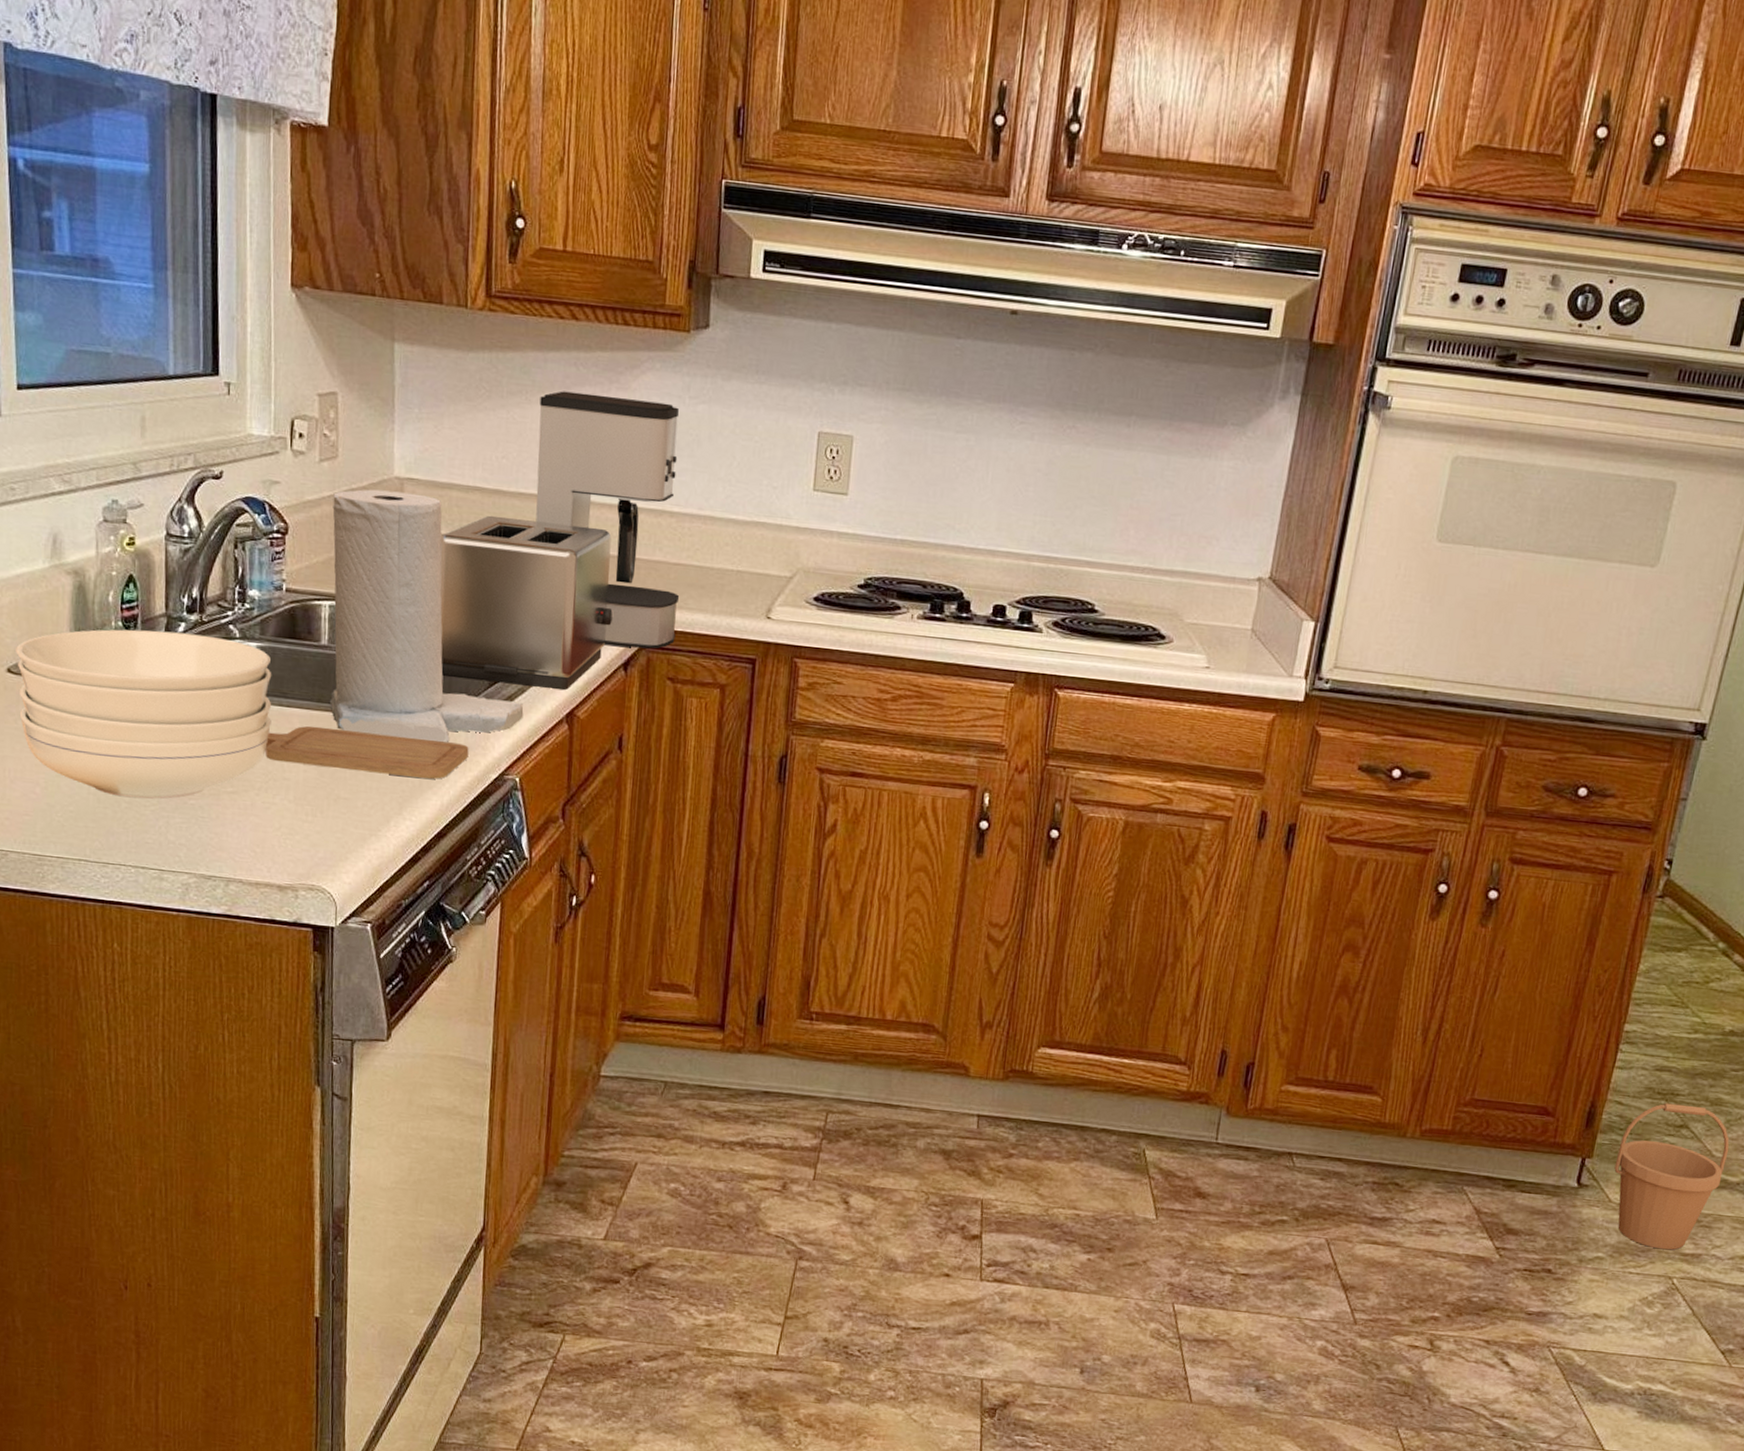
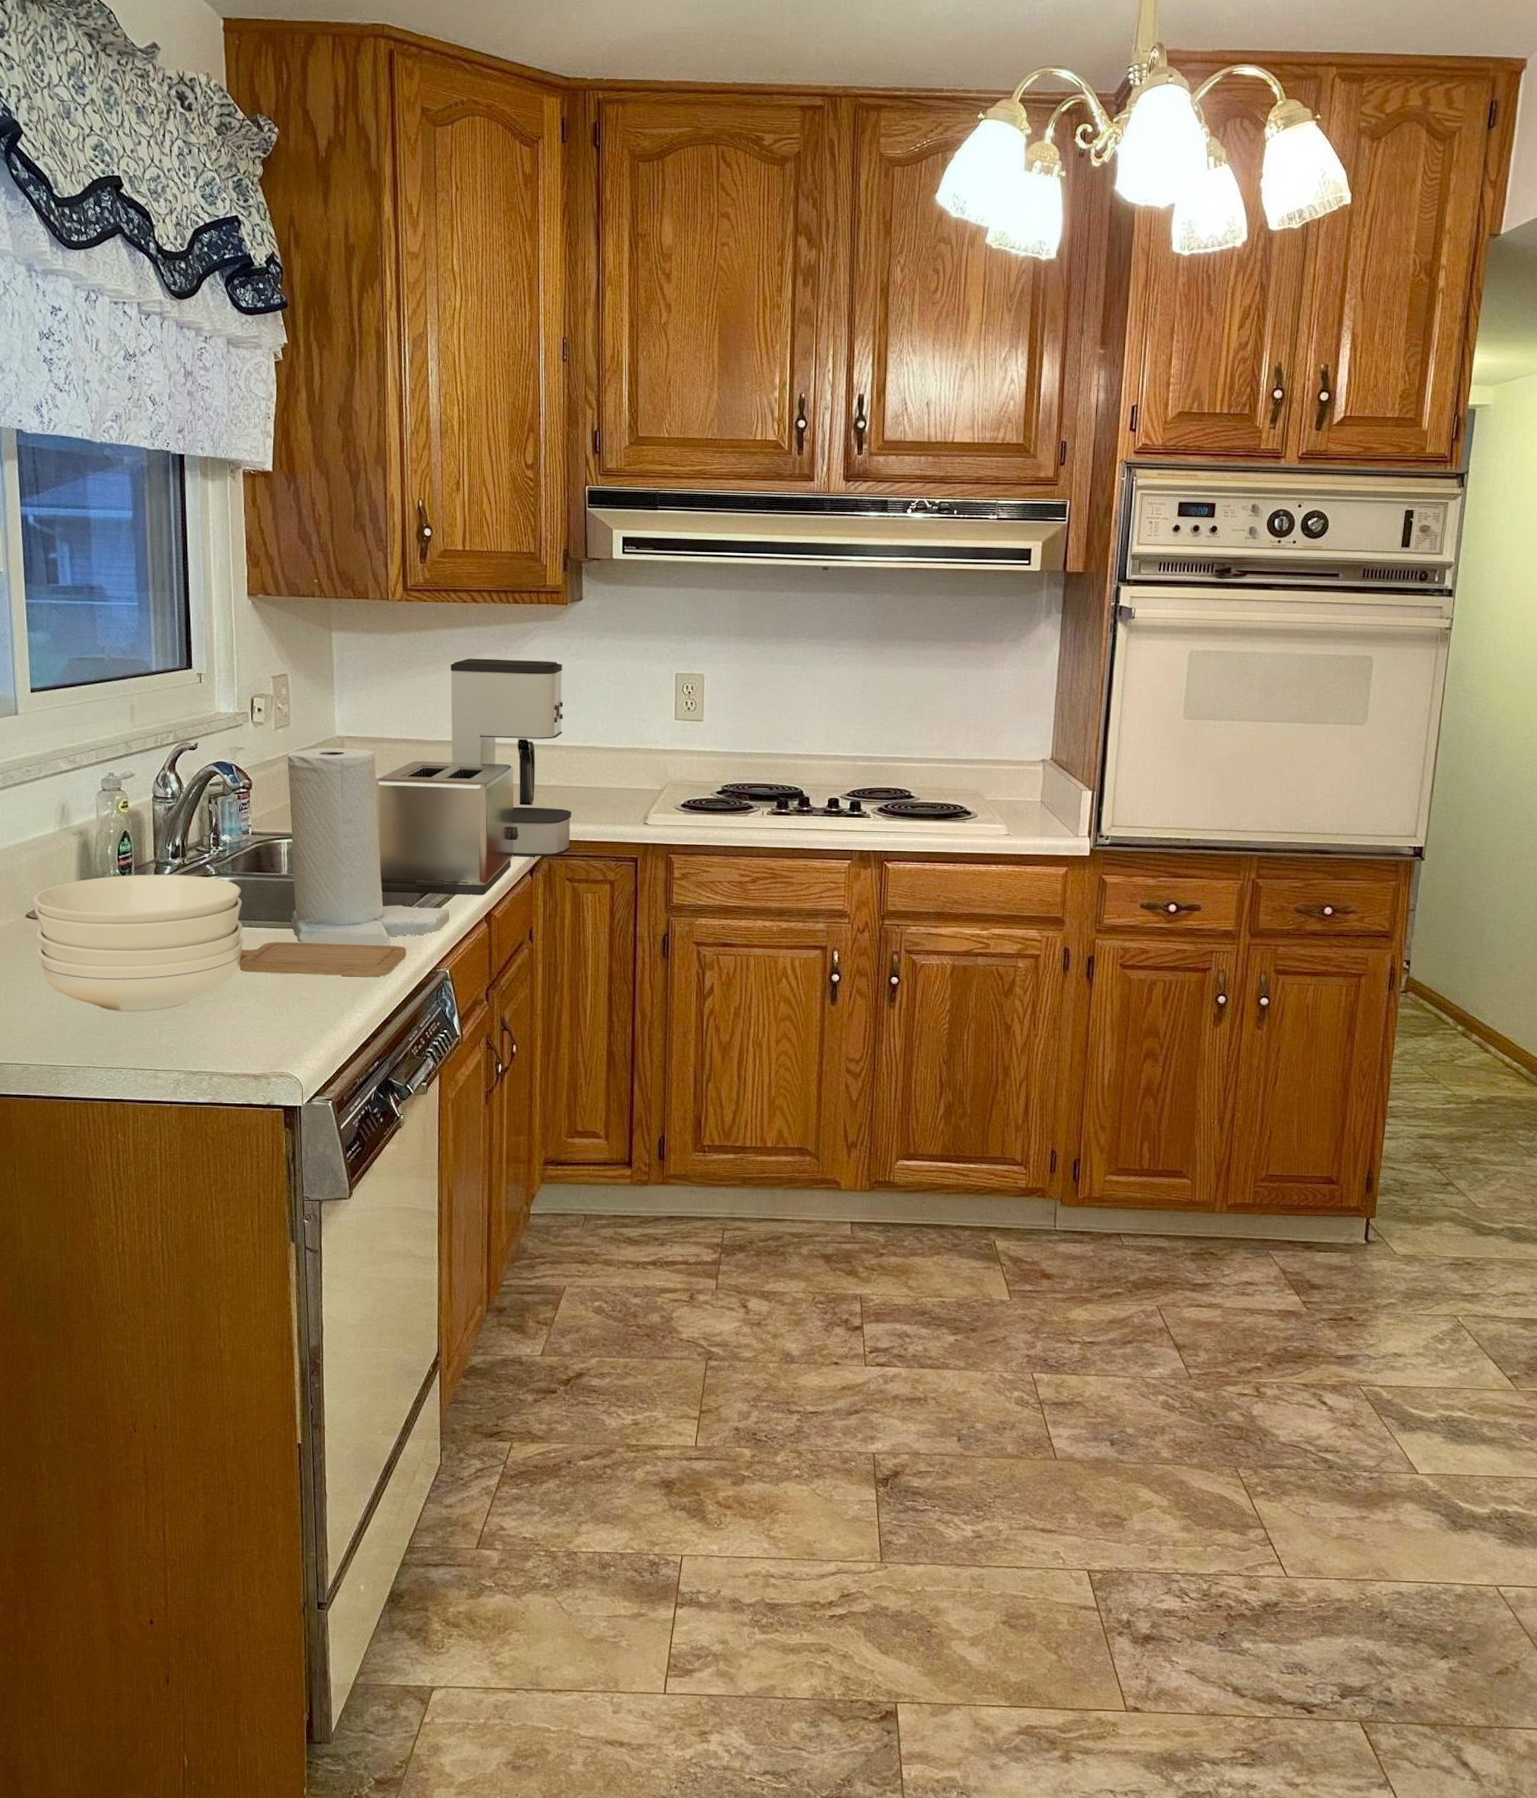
bucket: present [1614,1103,1730,1250] -> none [1395,1165,1490,1292]

